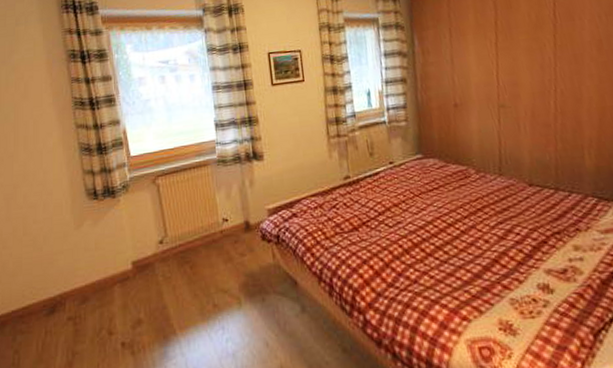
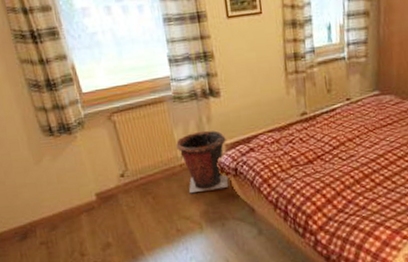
waste bin: none [218,195,271,262] -> present [176,130,229,193]

